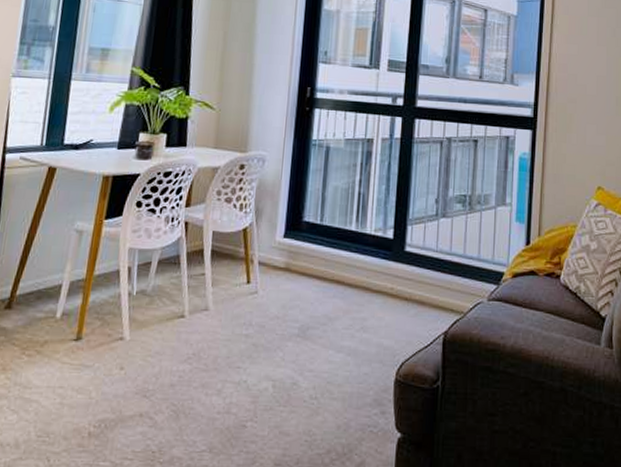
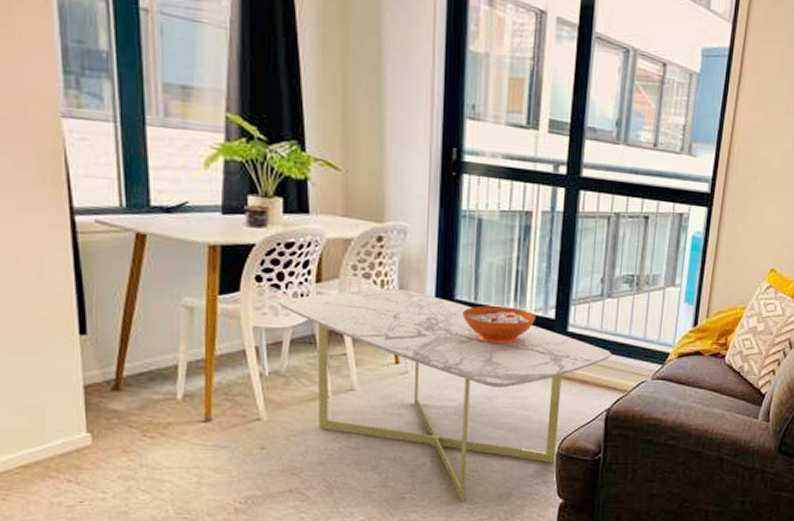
coffee table: none [152,212,447,433] -> present [278,289,611,502]
decorative bowl: none [309,227,375,263] -> present [462,306,536,344]

